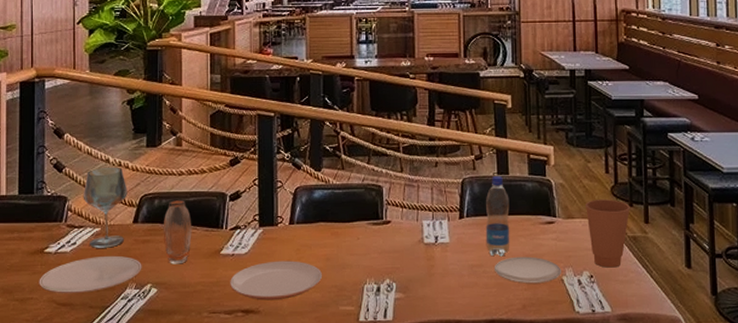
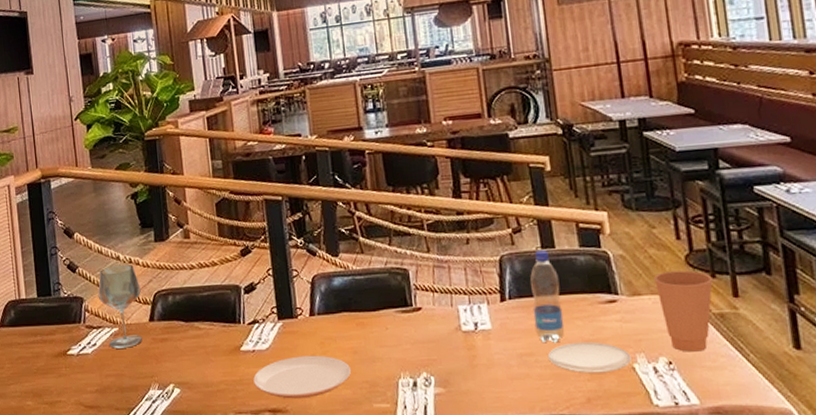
plate: present [39,255,142,294] -> none [65,355,163,396]
vase: present [163,200,192,264] -> none [179,295,210,363]

